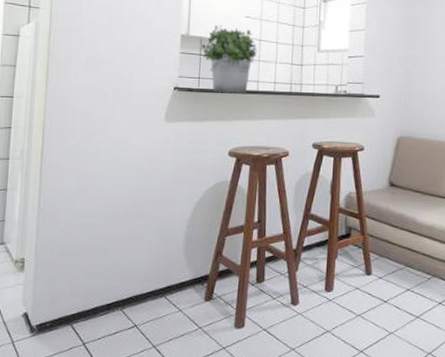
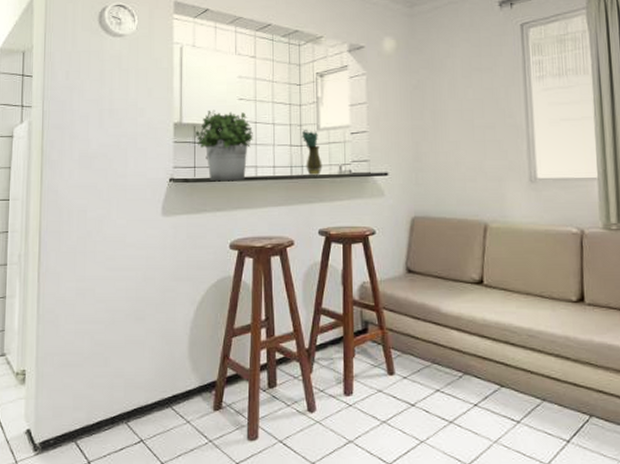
vase: none [302,49,320,93] -> present [301,129,322,175]

